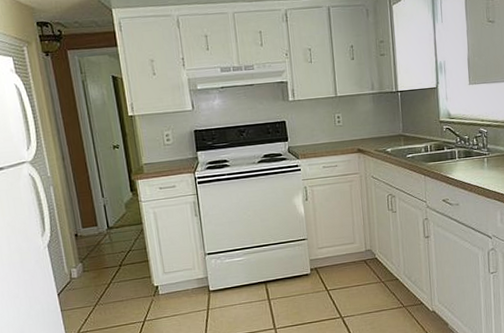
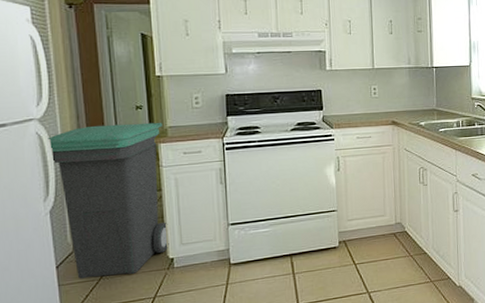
trash bin: none [39,160,153,305] -> present [48,122,169,279]

